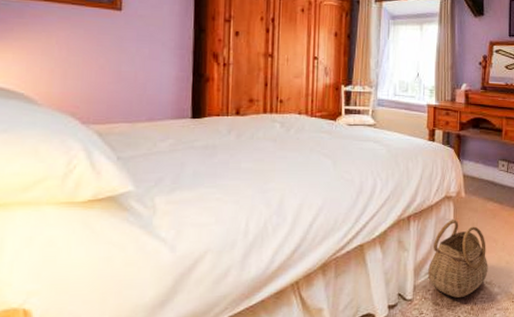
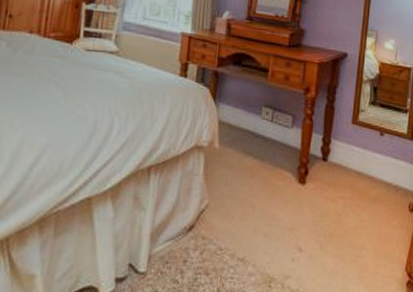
basket: present [428,218,488,298] -> none [167,174,242,275]

